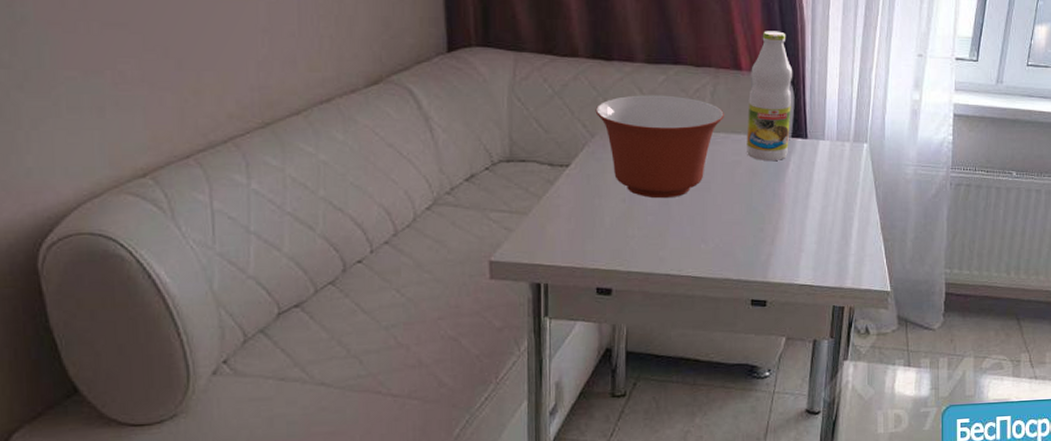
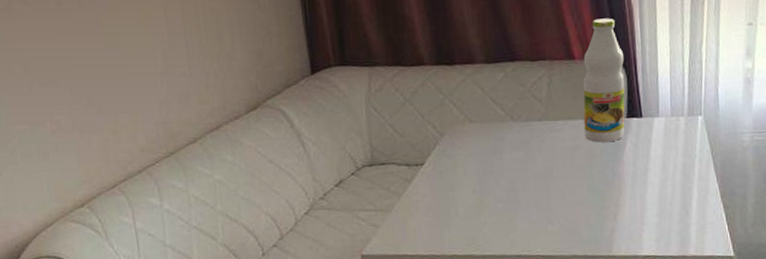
mixing bowl: present [595,95,724,199] -> none [442,90,561,187]

